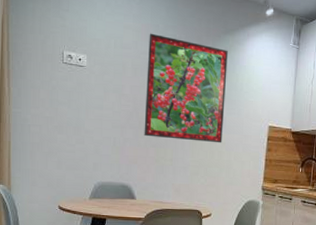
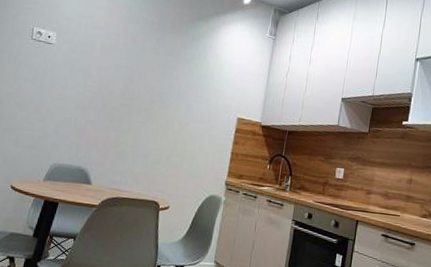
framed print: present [144,33,228,143] -> none [106,14,201,132]

